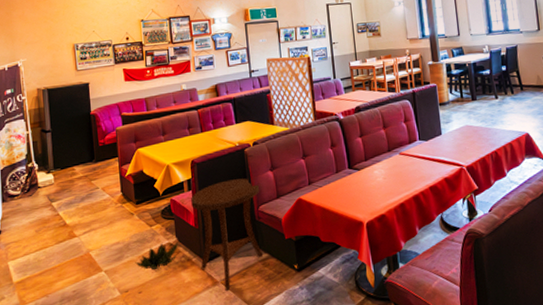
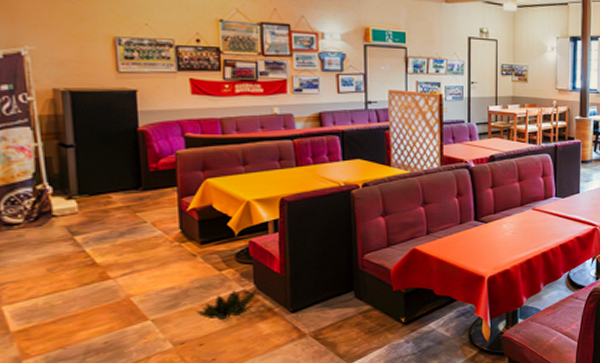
side table: present [190,178,264,291] -> none [276,223,367,344]

